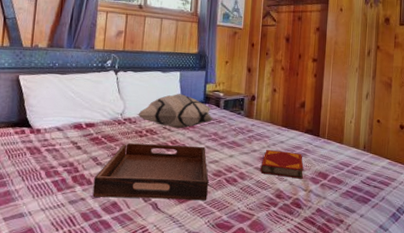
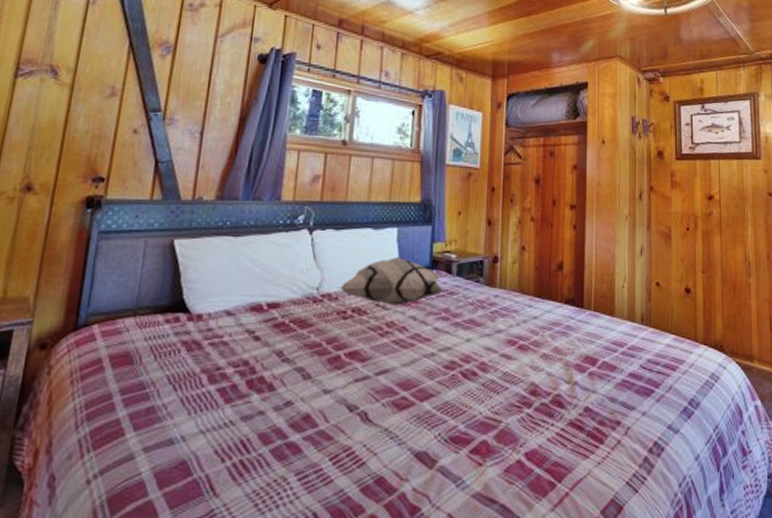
serving tray: present [92,143,209,201] -> none [275,328,438,408]
hardback book: present [260,149,304,179] -> none [508,328,565,367]

